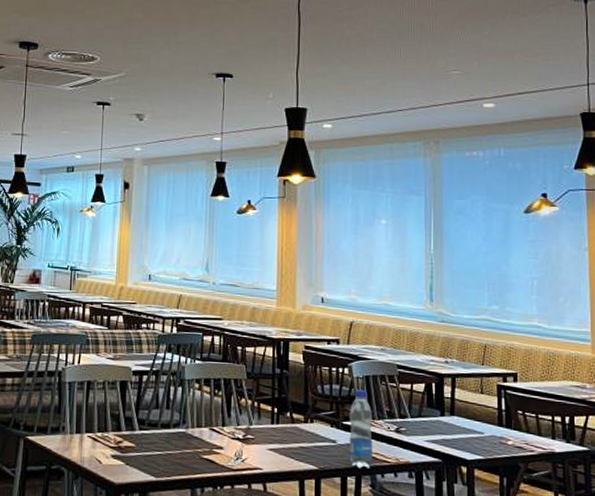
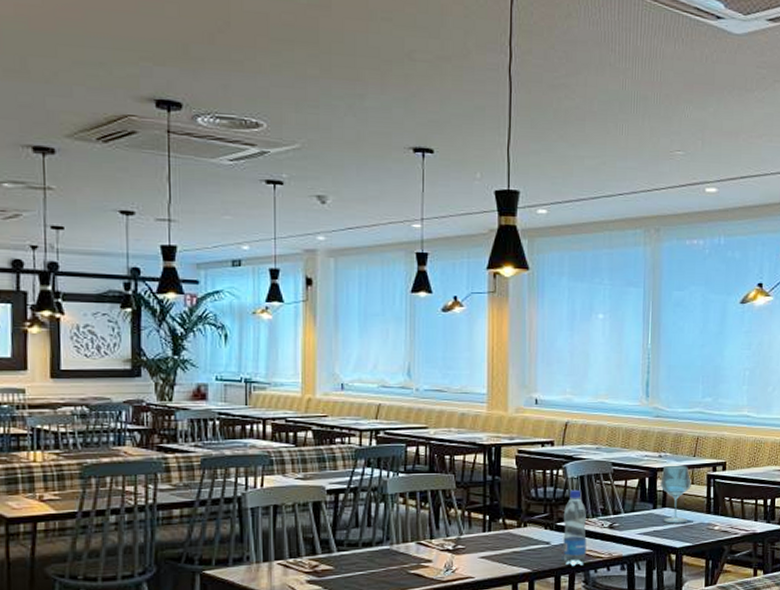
wine glass: none [448,373,481,435] -> present [660,466,691,524]

